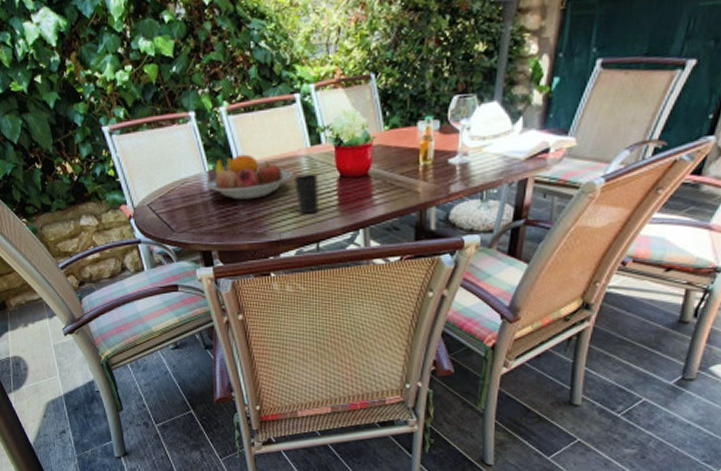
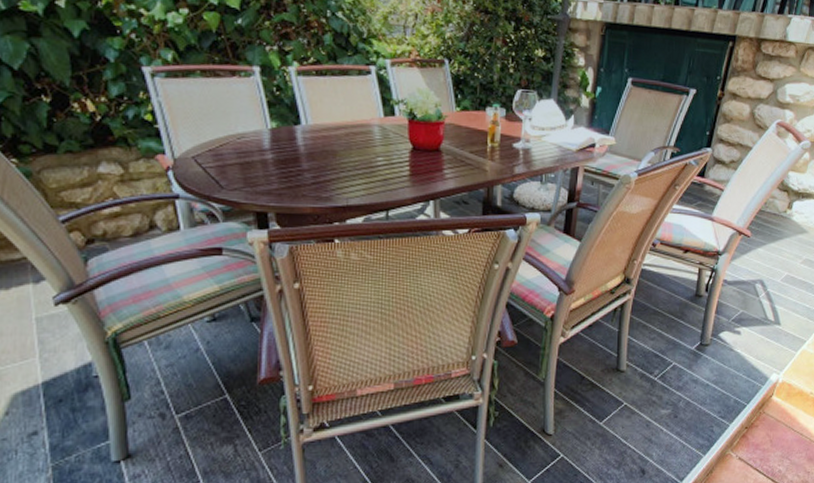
fruit bowl: present [206,154,293,200] -> none [267,116,364,162]
cup: present [294,173,320,214] -> none [365,142,391,182]

